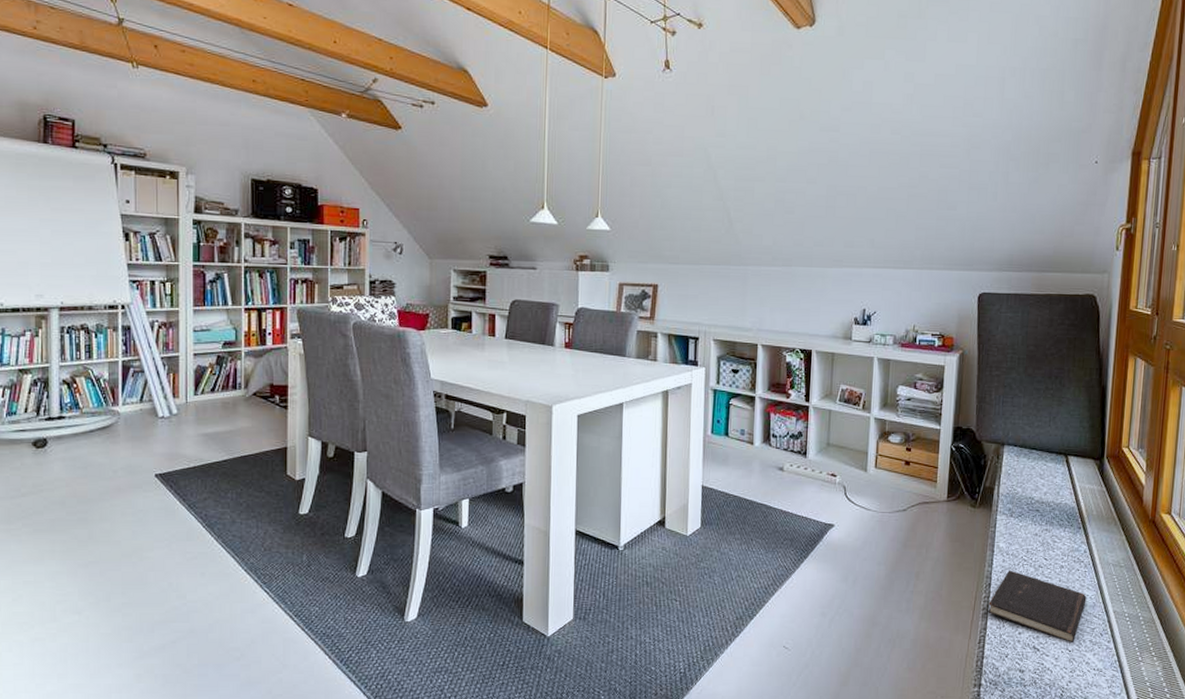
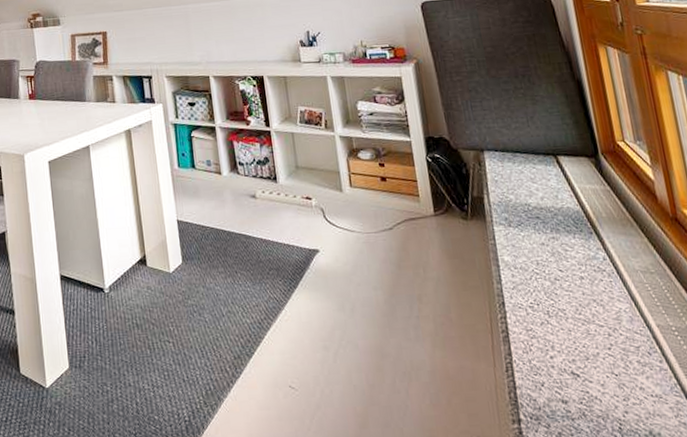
hardcover book: present [988,570,1087,642] -> none [507,285,621,365]

